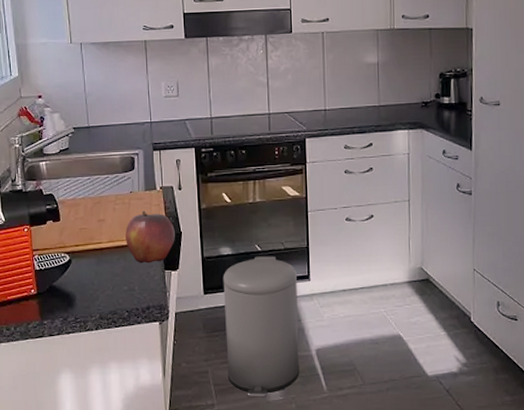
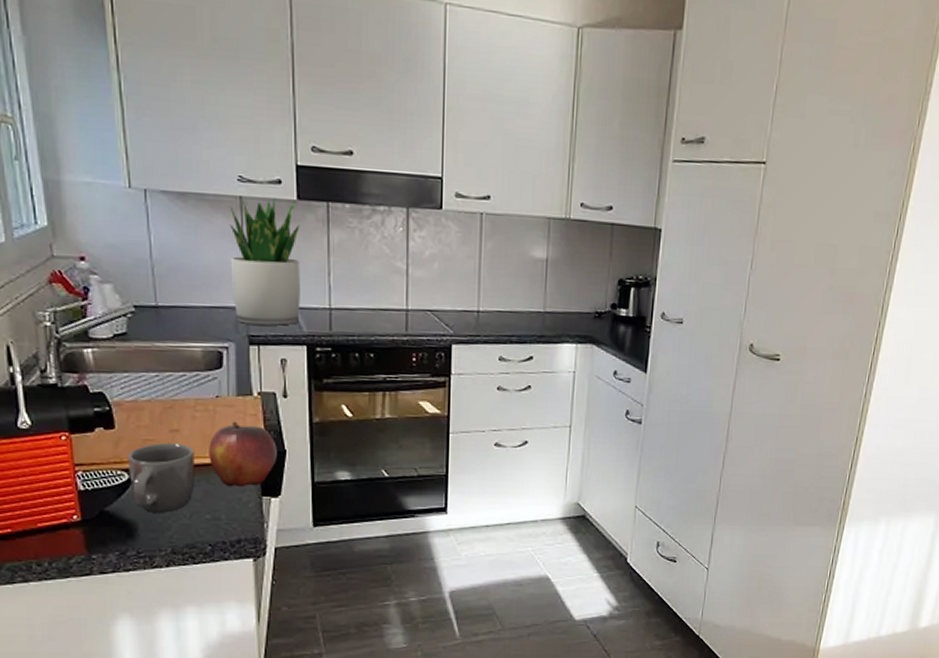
mug: none [68,230,116,286] -> present [127,443,195,513]
planter: none [138,38,189,136] -> present [229,198,300,326]
pedal bin: present [223,256,300,397] -> none [338,483,431,645]

